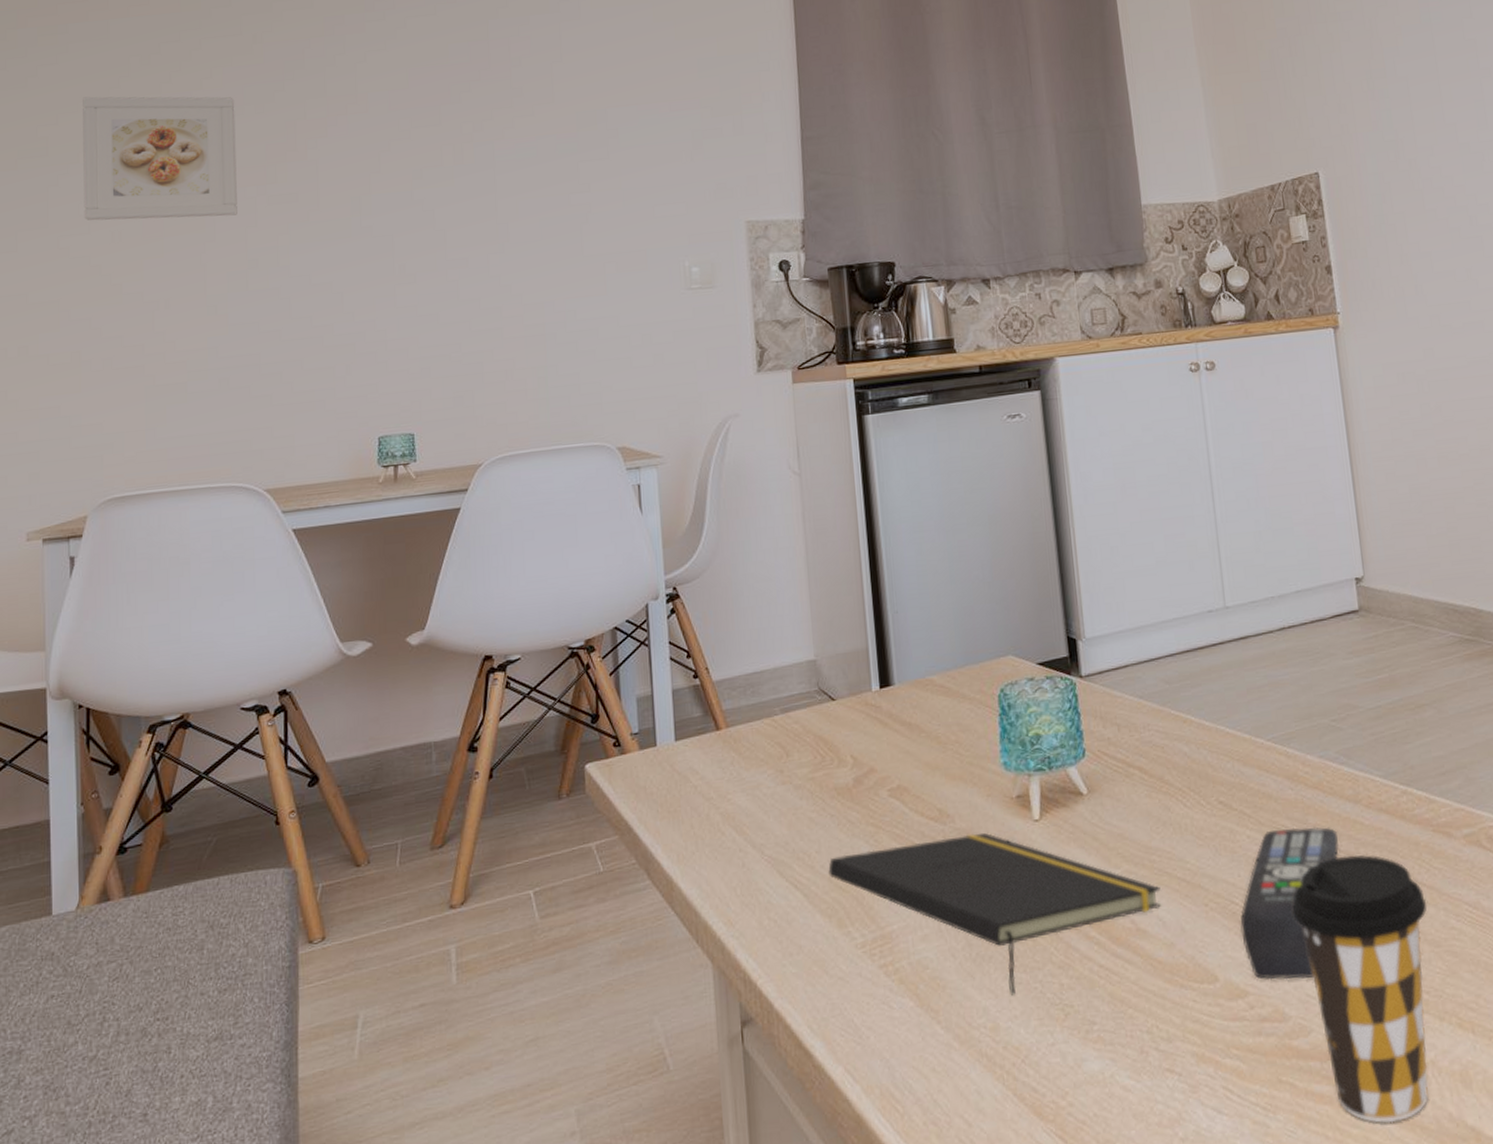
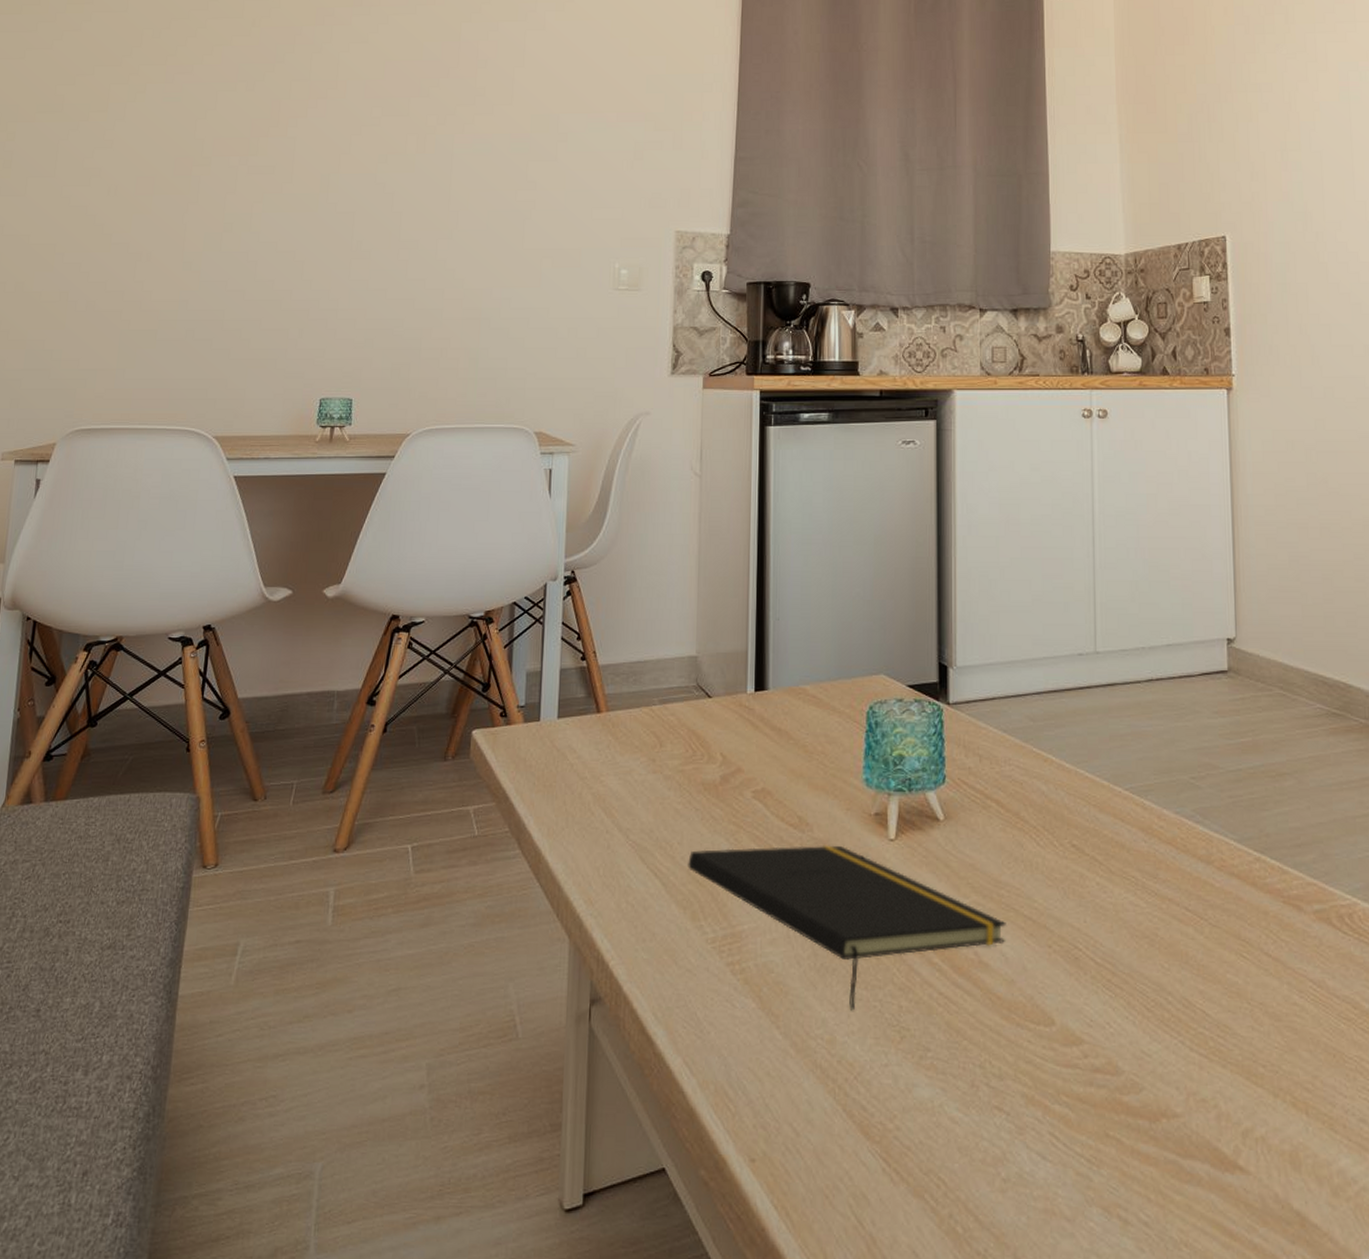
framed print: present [83,96,237,221] -> none [86,62,230,181]
remote control: present [1240,826,1339,980] -> none [1082,880,1188,1034]
coffee cup: present [1292,855,1428,1124] -> none [1135,915,1271,1195]

